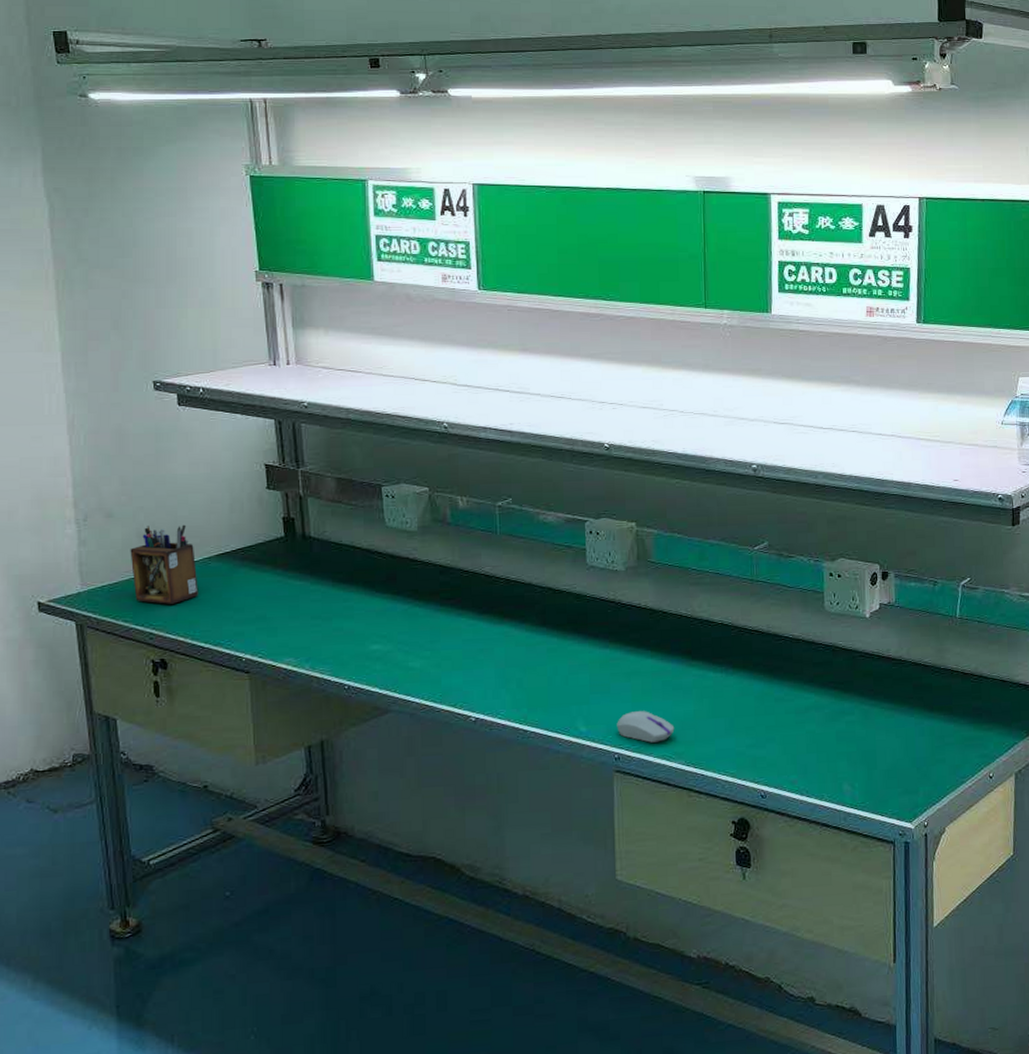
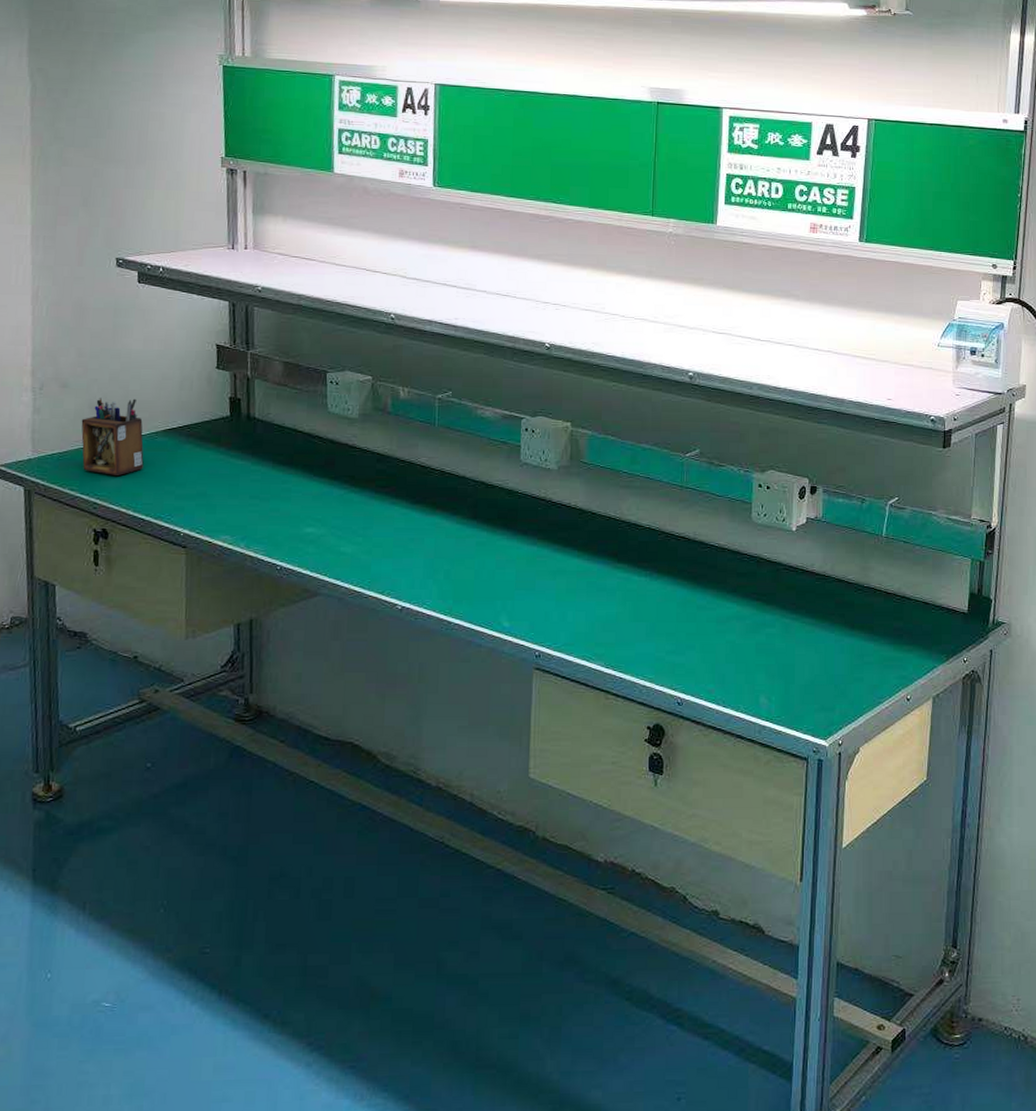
computer mouse: present [616,711,675,743] -> none [539,610,596,642]

